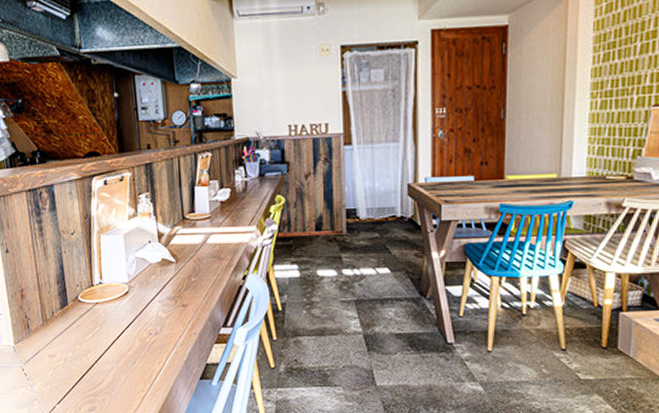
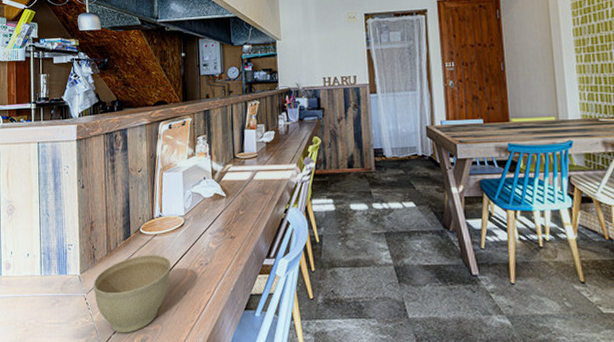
planter bowl: none [30,324,117,403] -> present [93,255,172,333]

